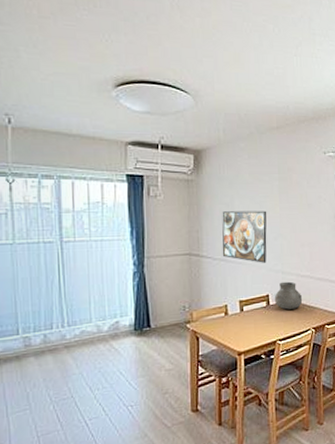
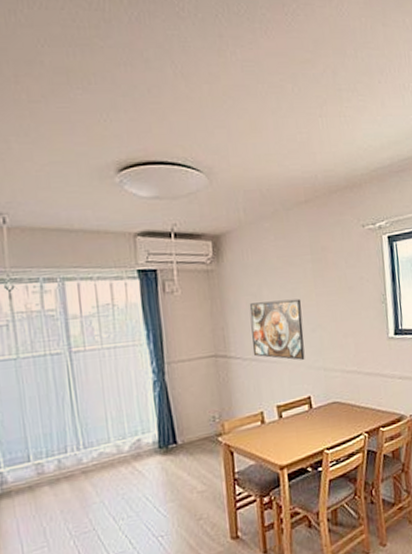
vase: present [274,281,303,310] -> none [317,379,351,413]

